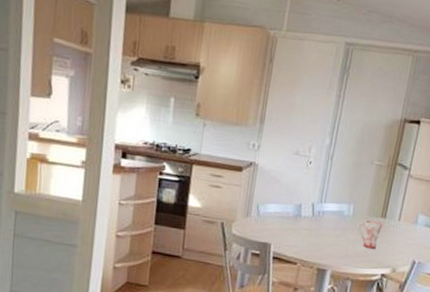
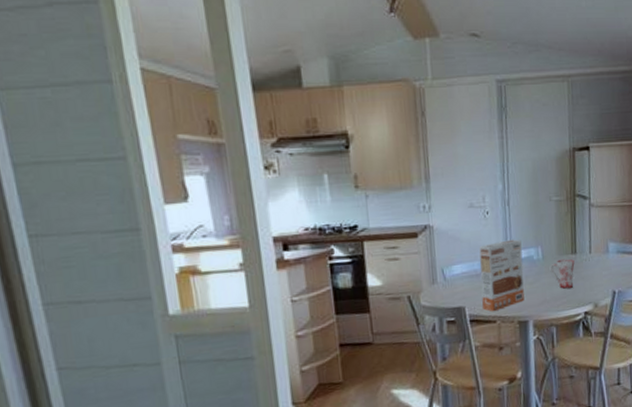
cereal box: none [287,191,336,255] -> present [479,239,525,312]

